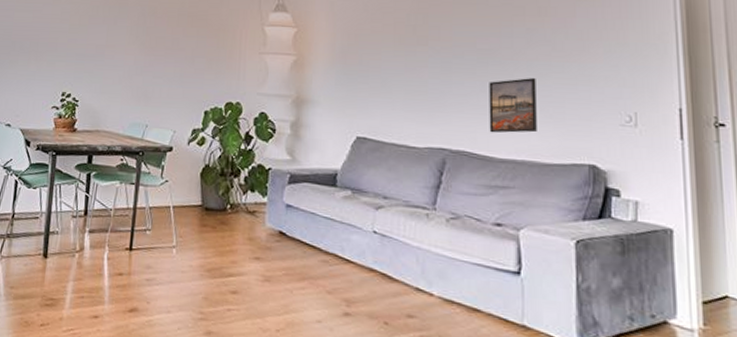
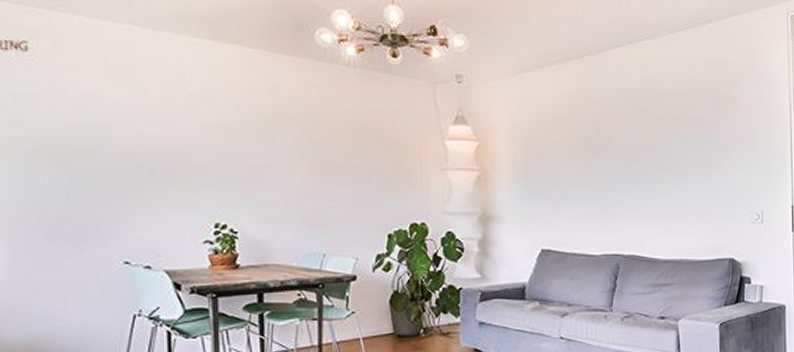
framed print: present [489,78,537,133] -> none [653,185,691,237]

